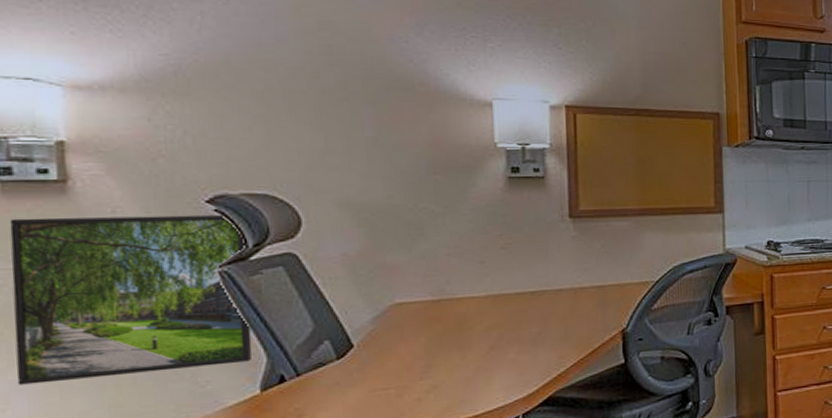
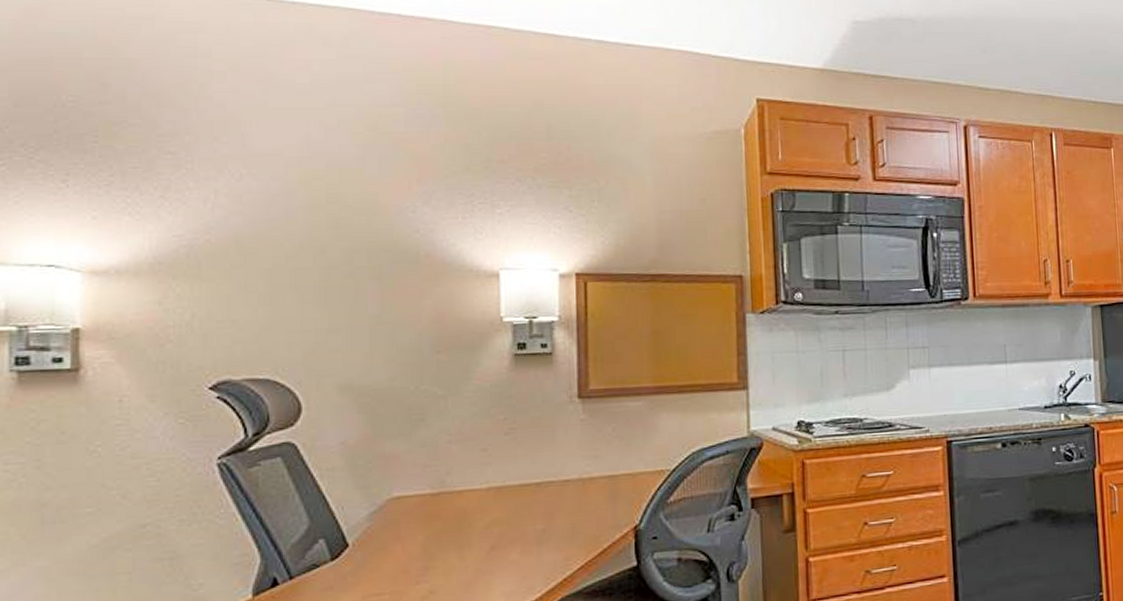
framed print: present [9,214,252,385] -> none [18,401,247,587]

